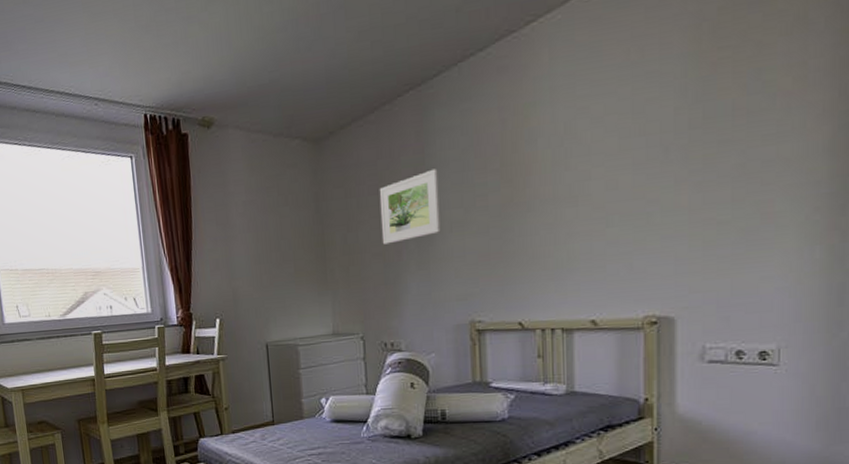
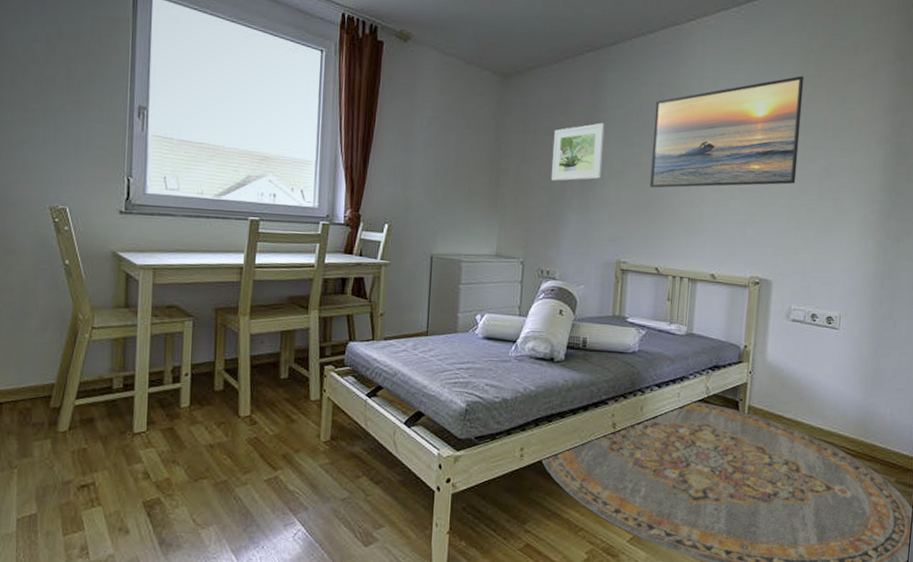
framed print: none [497,54,697,232] -> present [650,76,804,188]

